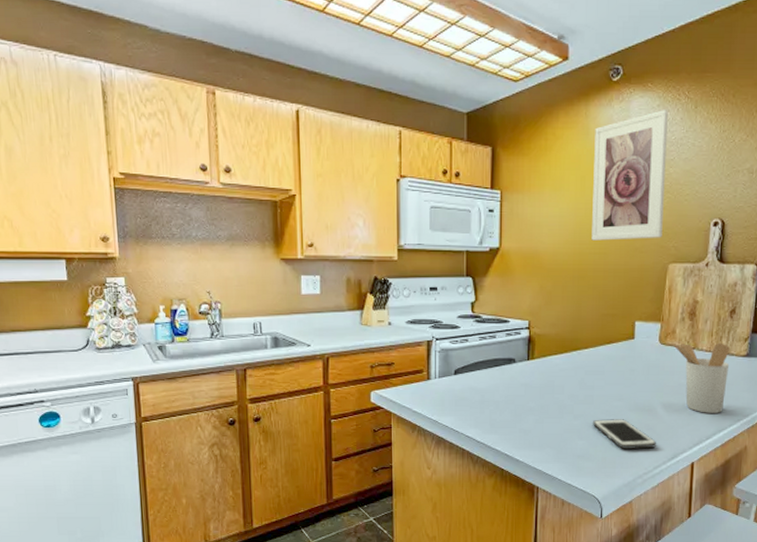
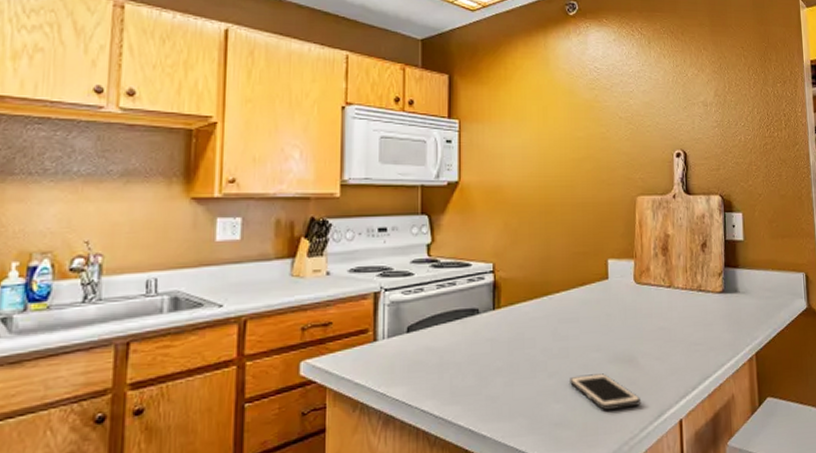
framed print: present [591,110,668,241] -> none [555,44,628,173]
utensil holder: present [671,341,731,413] -> none [646,279,707,360]

